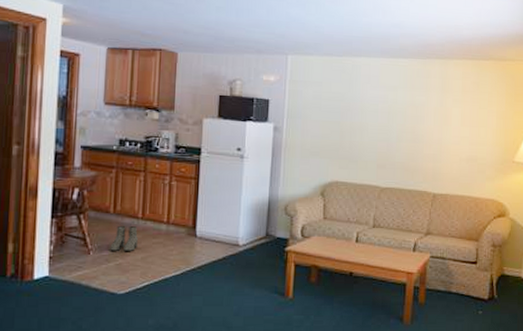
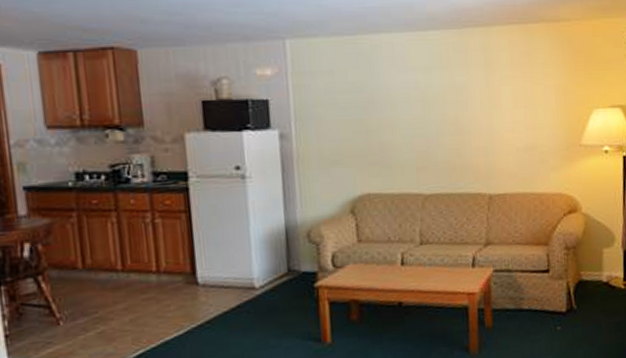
boots: present [110,225,138,251] -> none [85,282,122,317]

